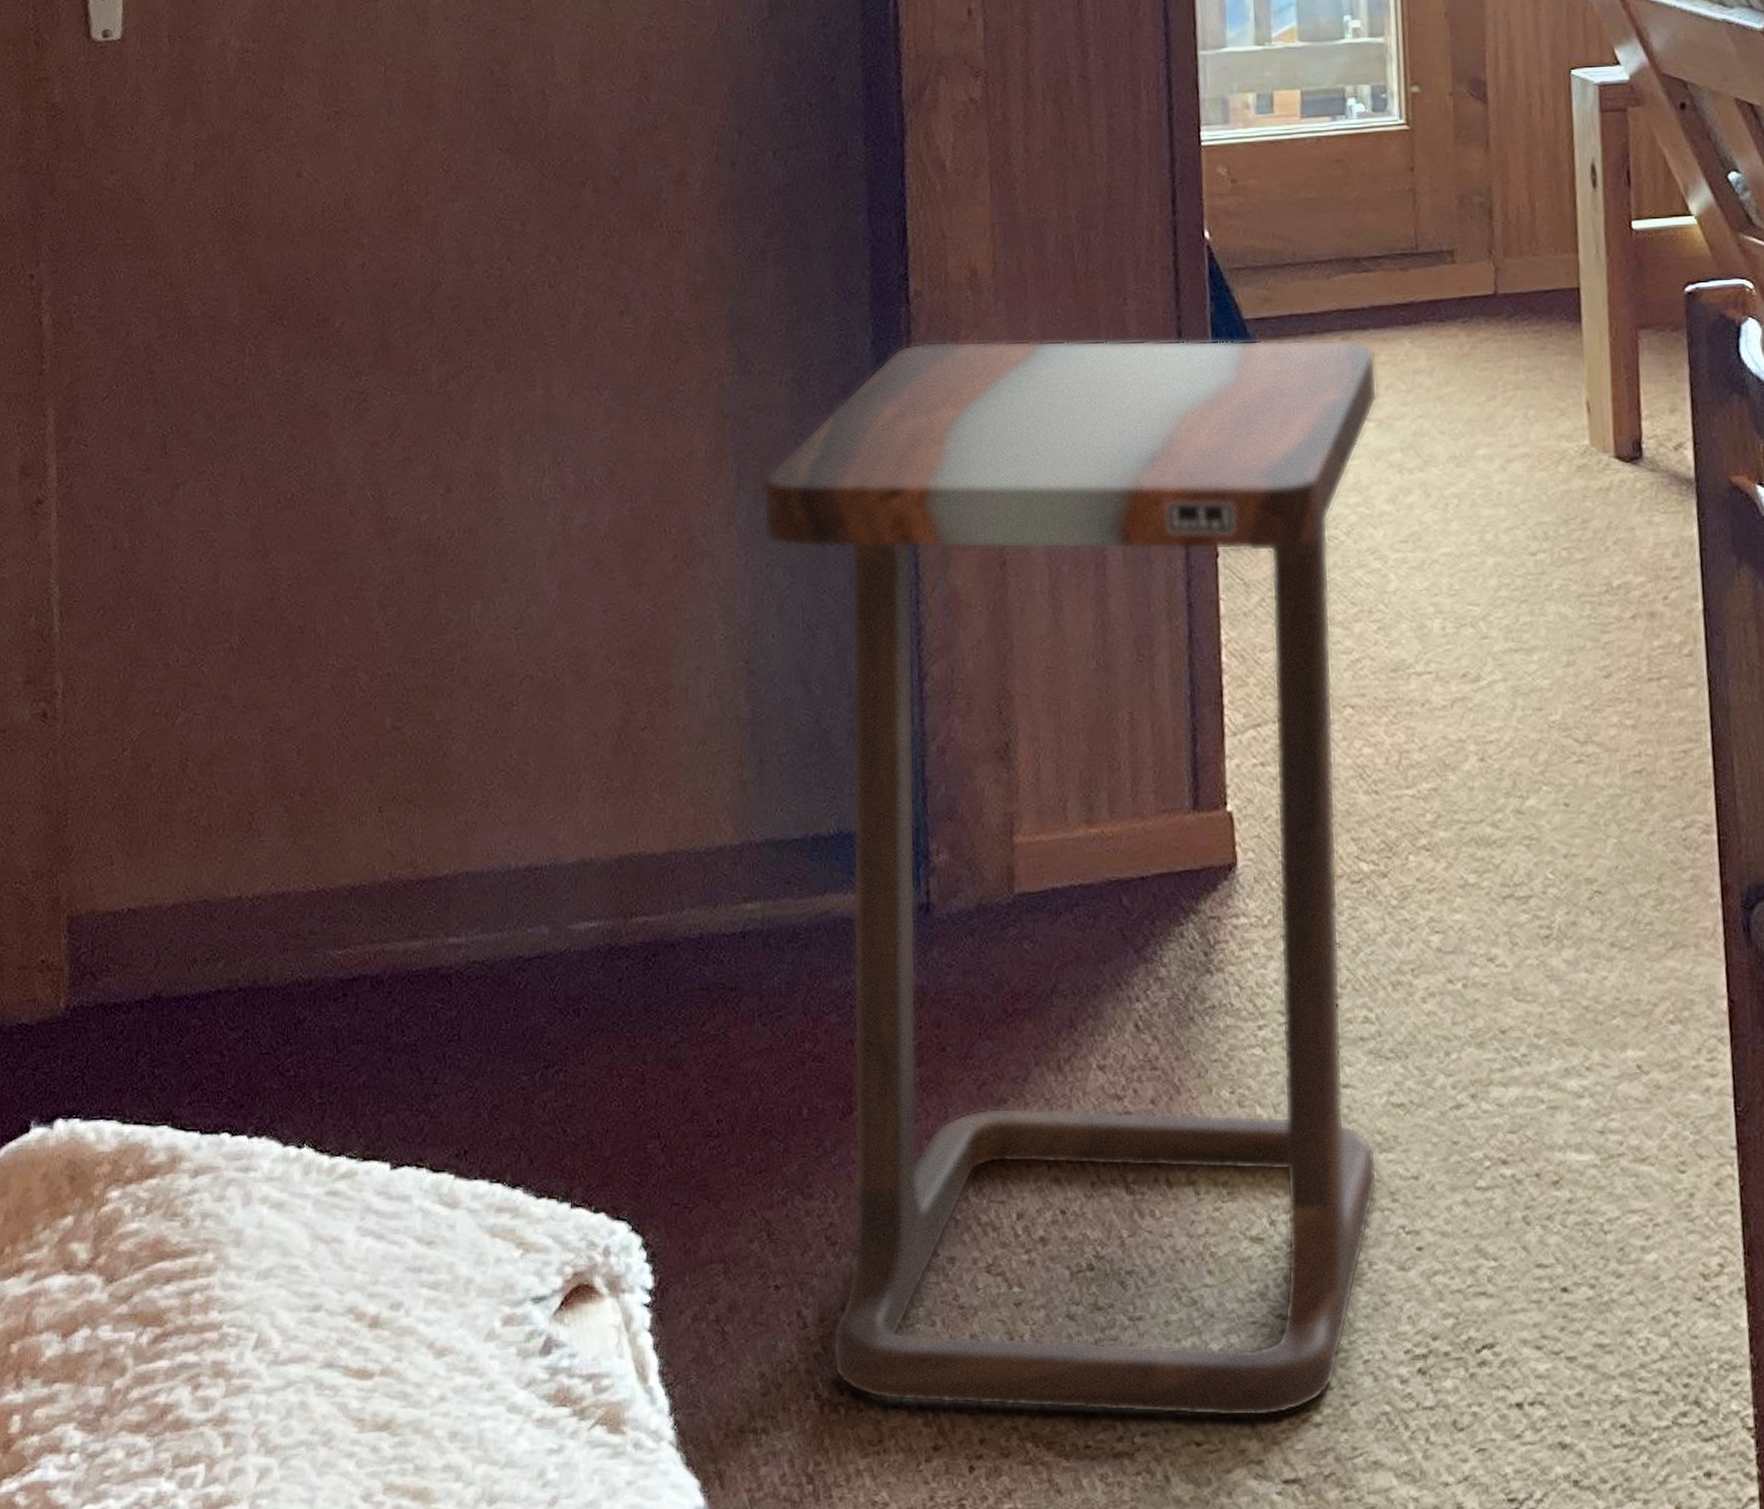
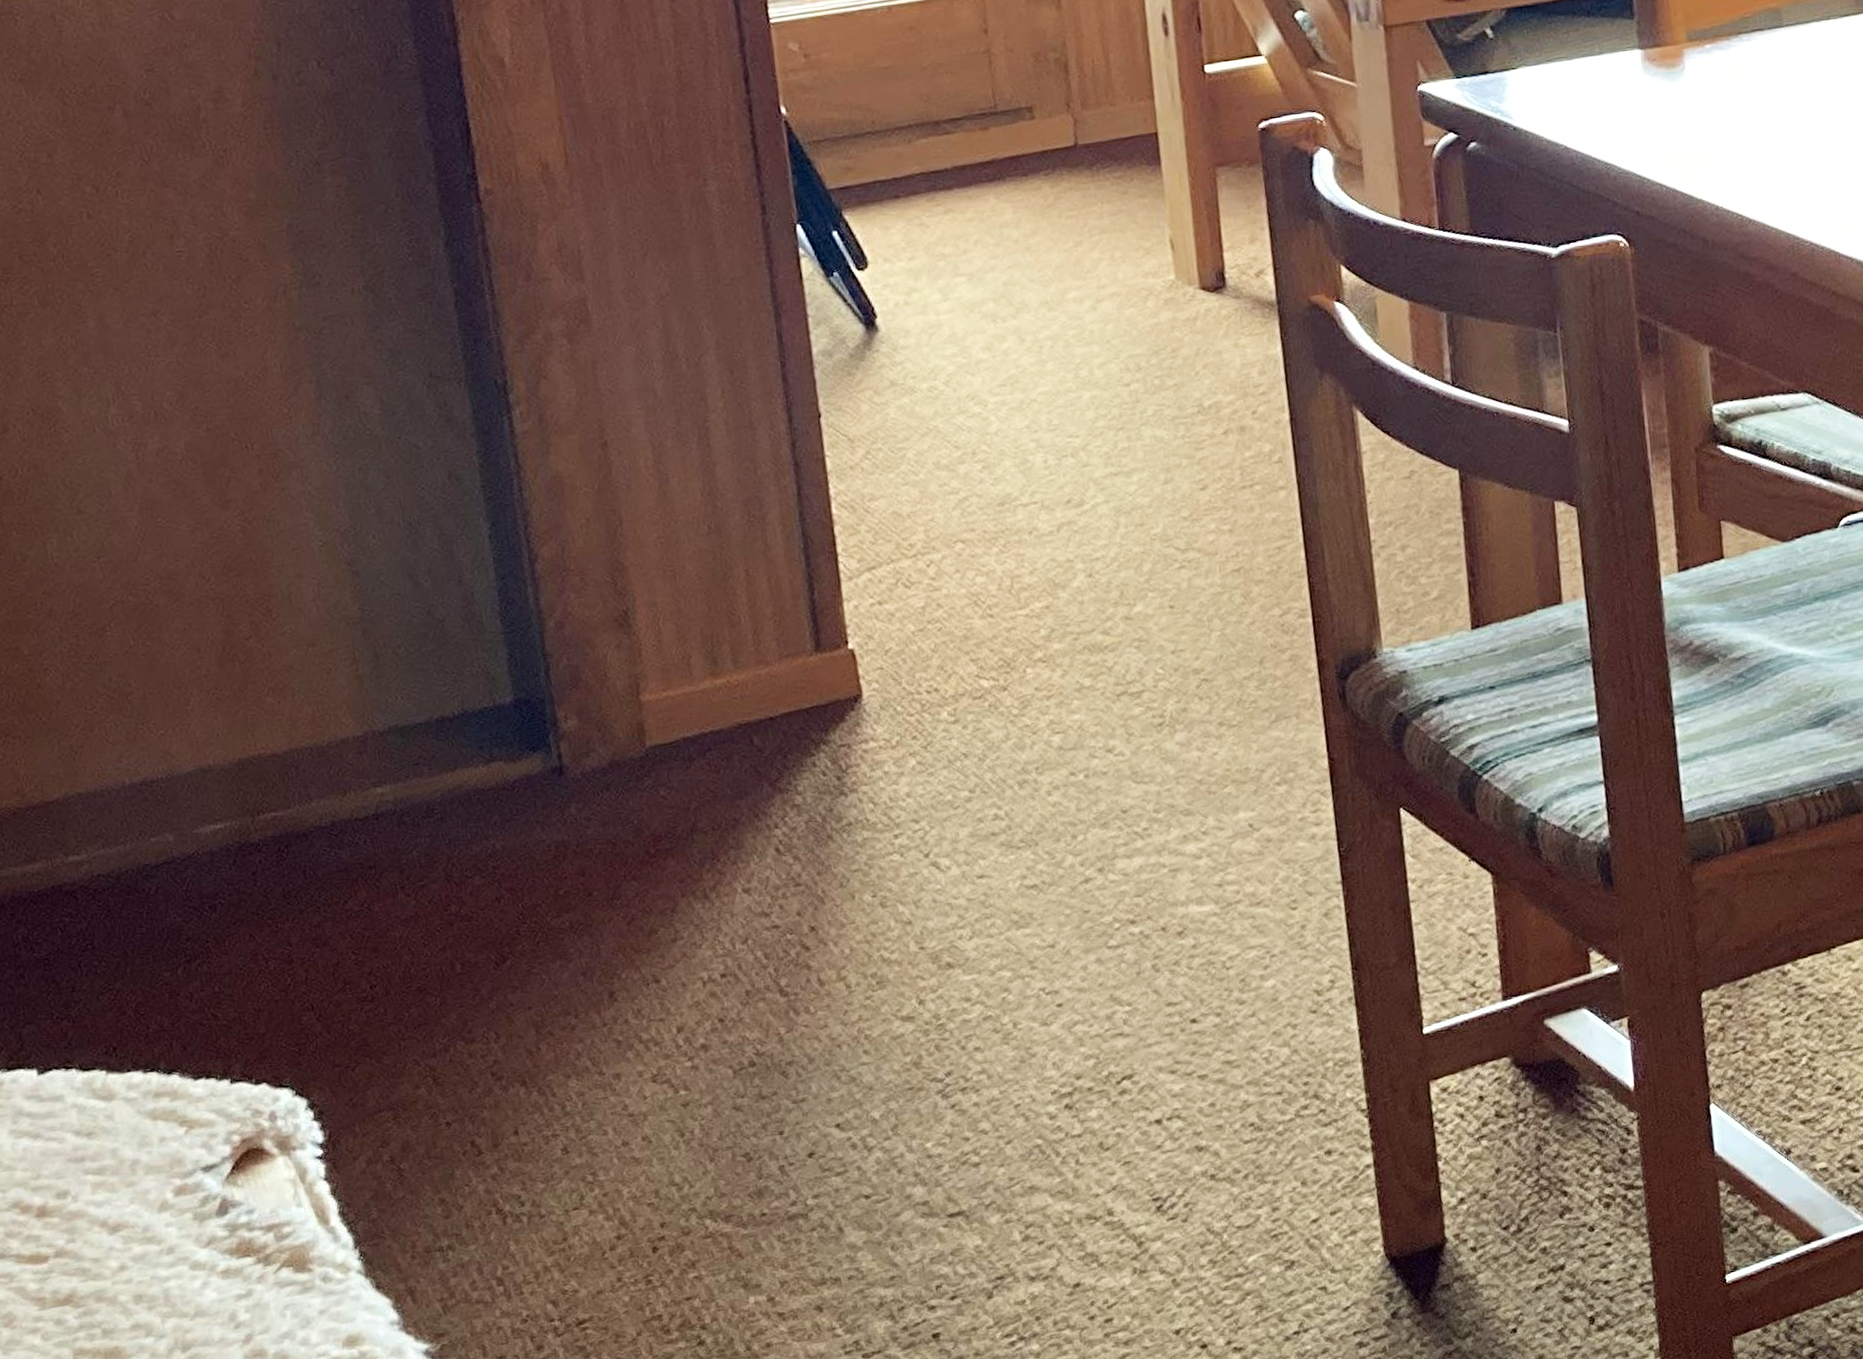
side table: present [762,340,1378,1417] -> none [345,201,1017,1205]

